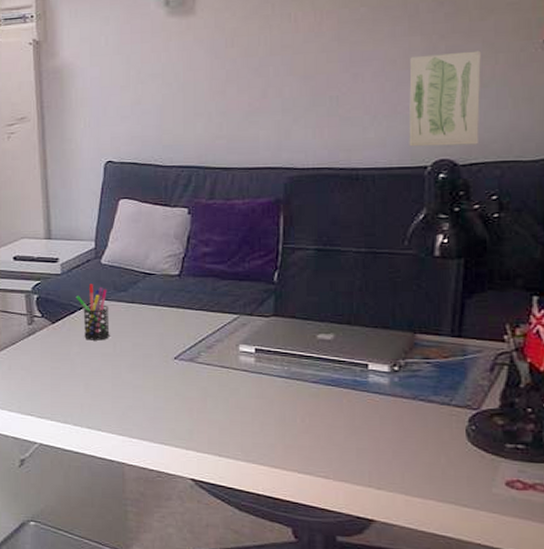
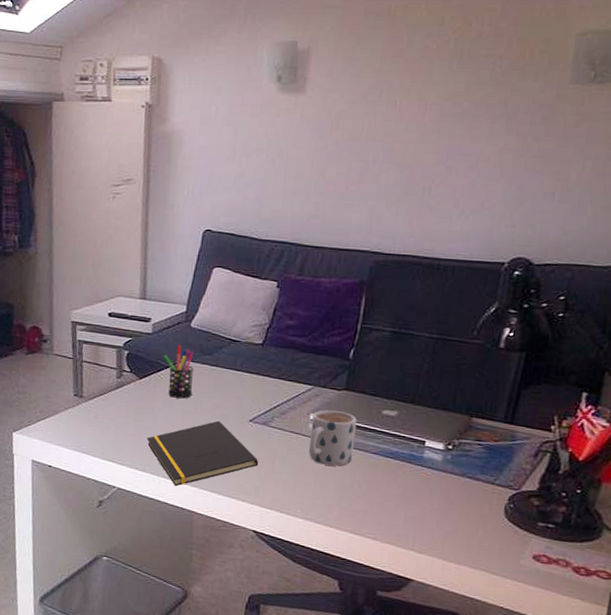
notepad: none [66,361,190,437] -> present [146,420,259,487]
mug: none [241,339,291,400] -> present [309,410,357,466]
wall art: present [409,50,481,147] -> none [490,155,570,247]

